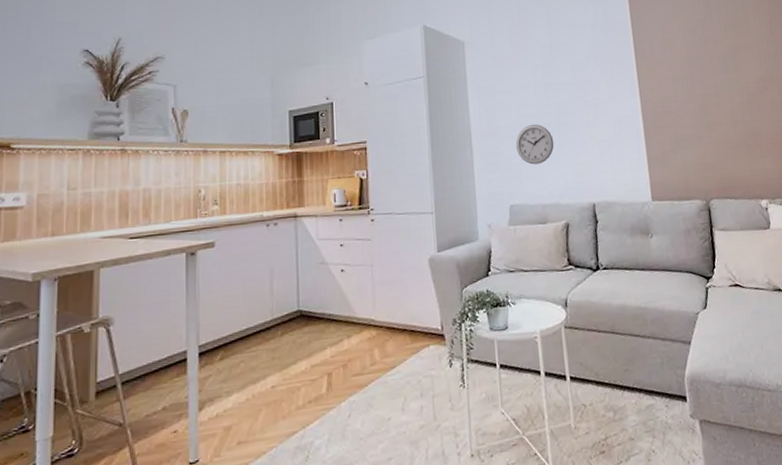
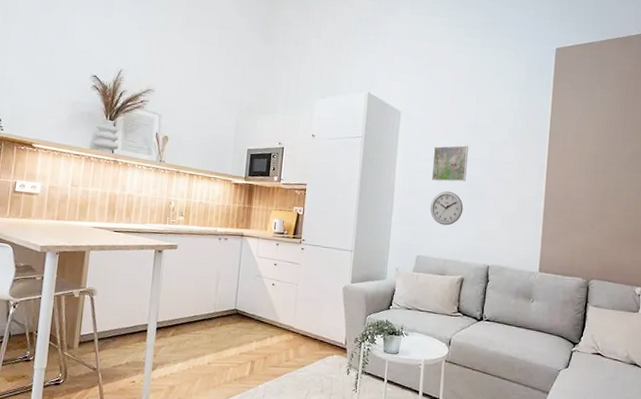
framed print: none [508,69,551,115] -> present [431,145,468,182]

